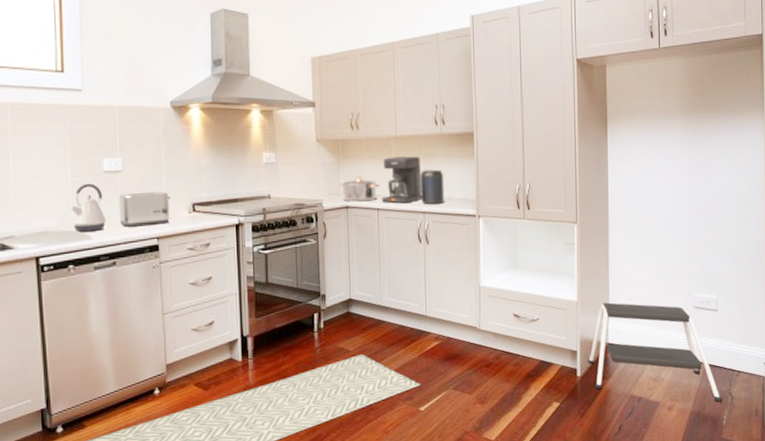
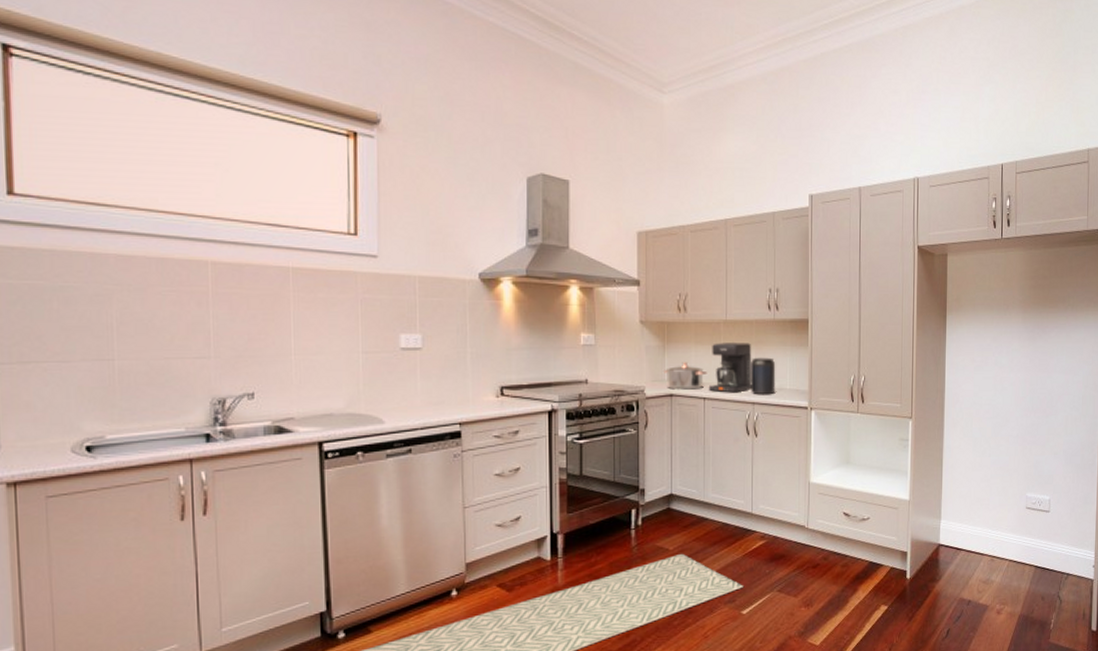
kettle: present [70,183,106,232] -> none [361,361,401,415]
toaster: present [118,191,170,227] -> none [416,372,476,411]
step stool: present [587,302,723,403] -> none [917,502,1051,606]

